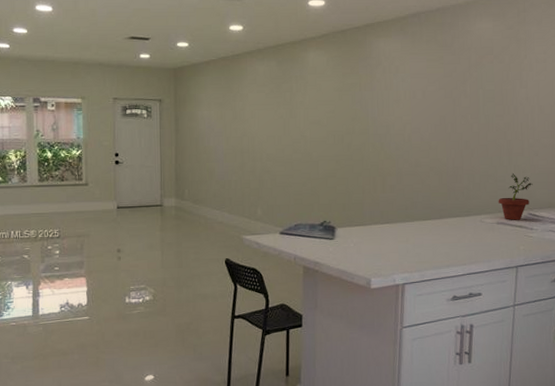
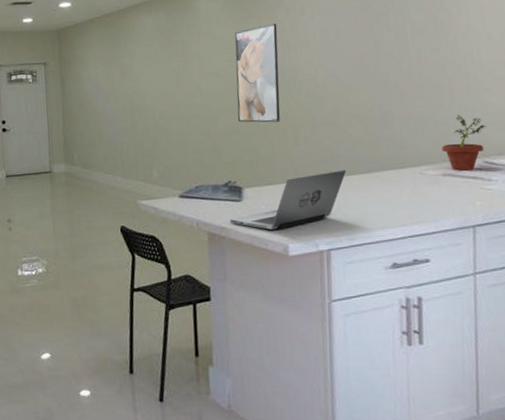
laptop: none [322,215,423,265] -> present [229,169,347,230]
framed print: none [335,81,374,171] -> present [234,23,280,123]

